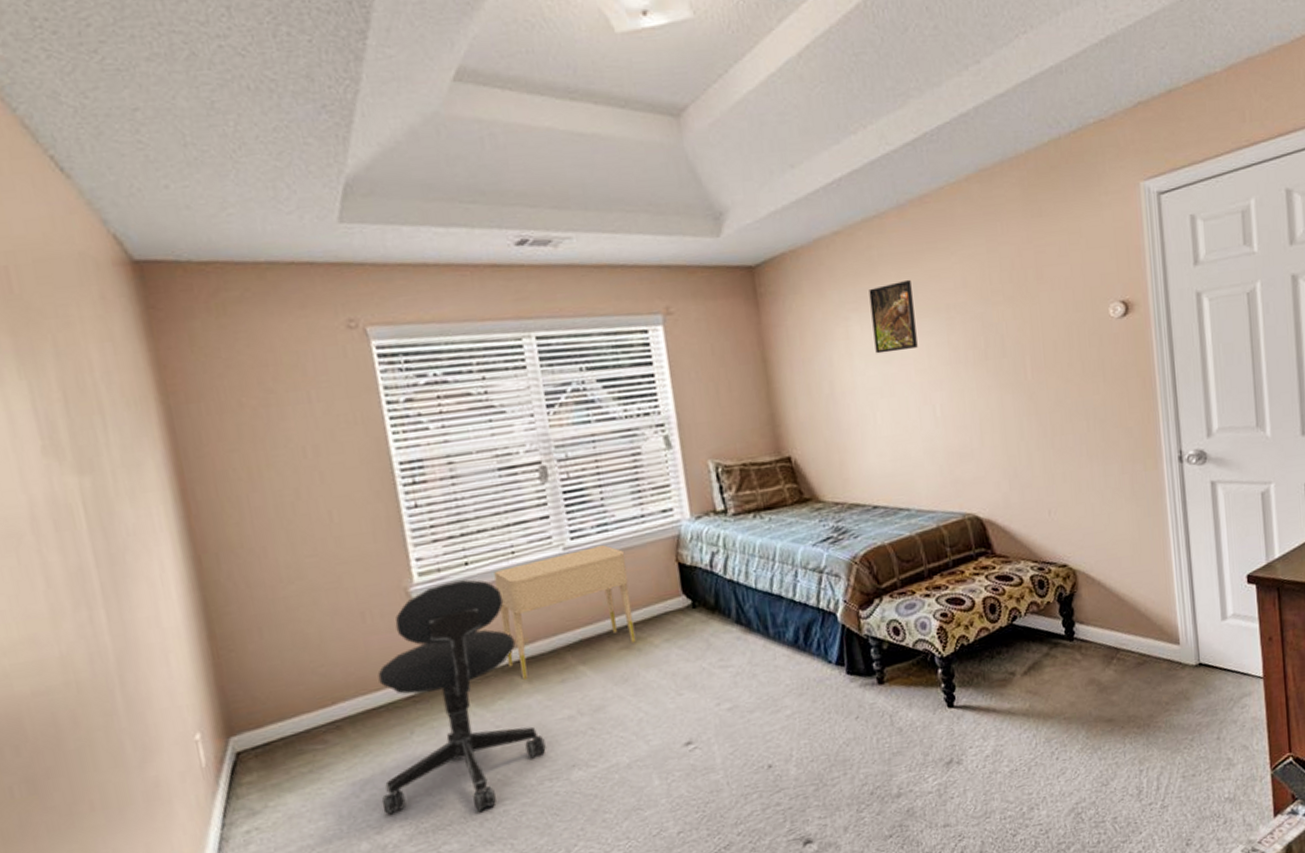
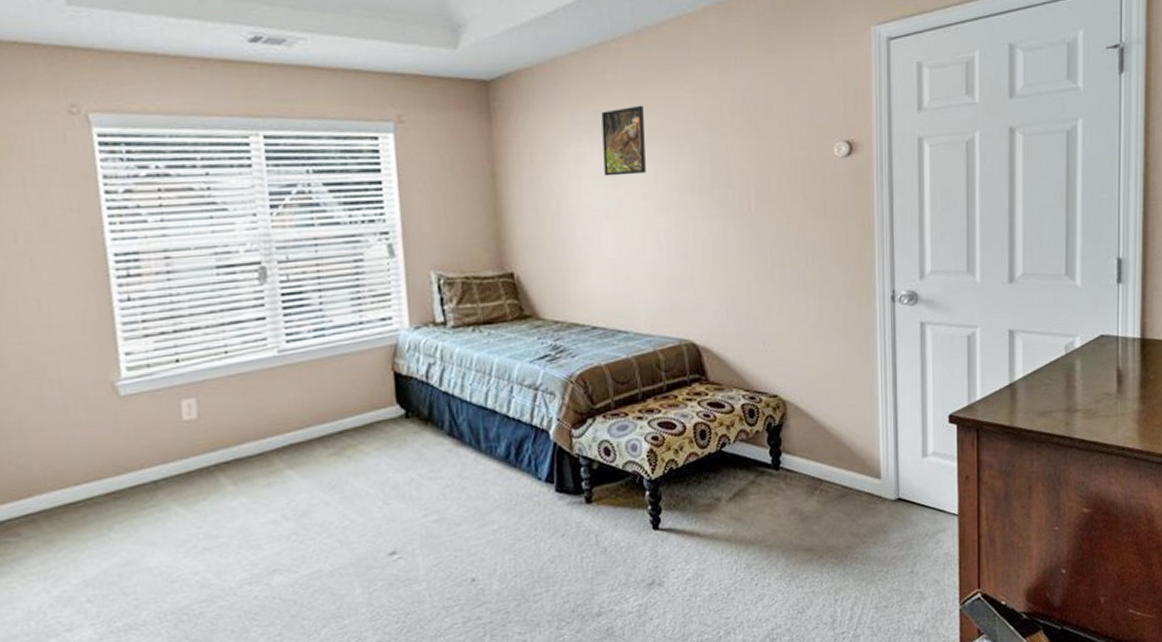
office chair: present [377,579,546,815] -> none [73,377,248,613]
nightstand: present [494,545,636,679] -> none [205,350,347,481]

